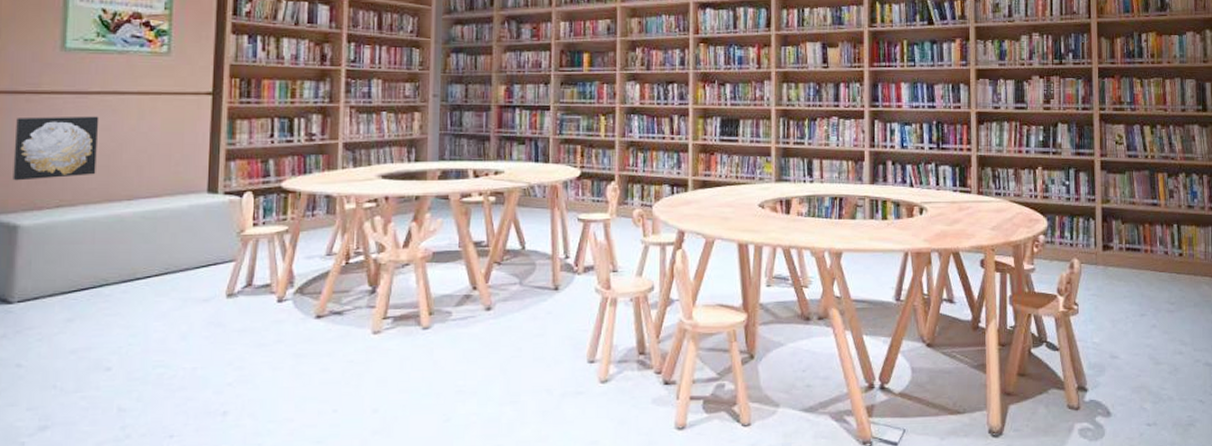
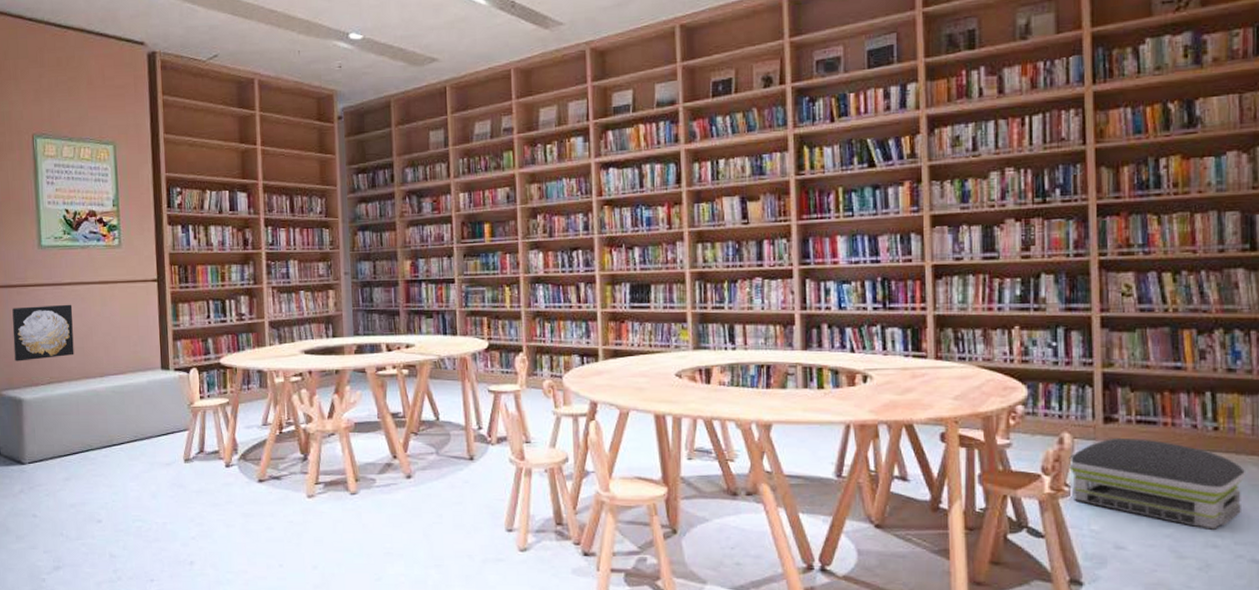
air purifier: none [1076,263,1201,340] -> present [1068,439,1246,531]

